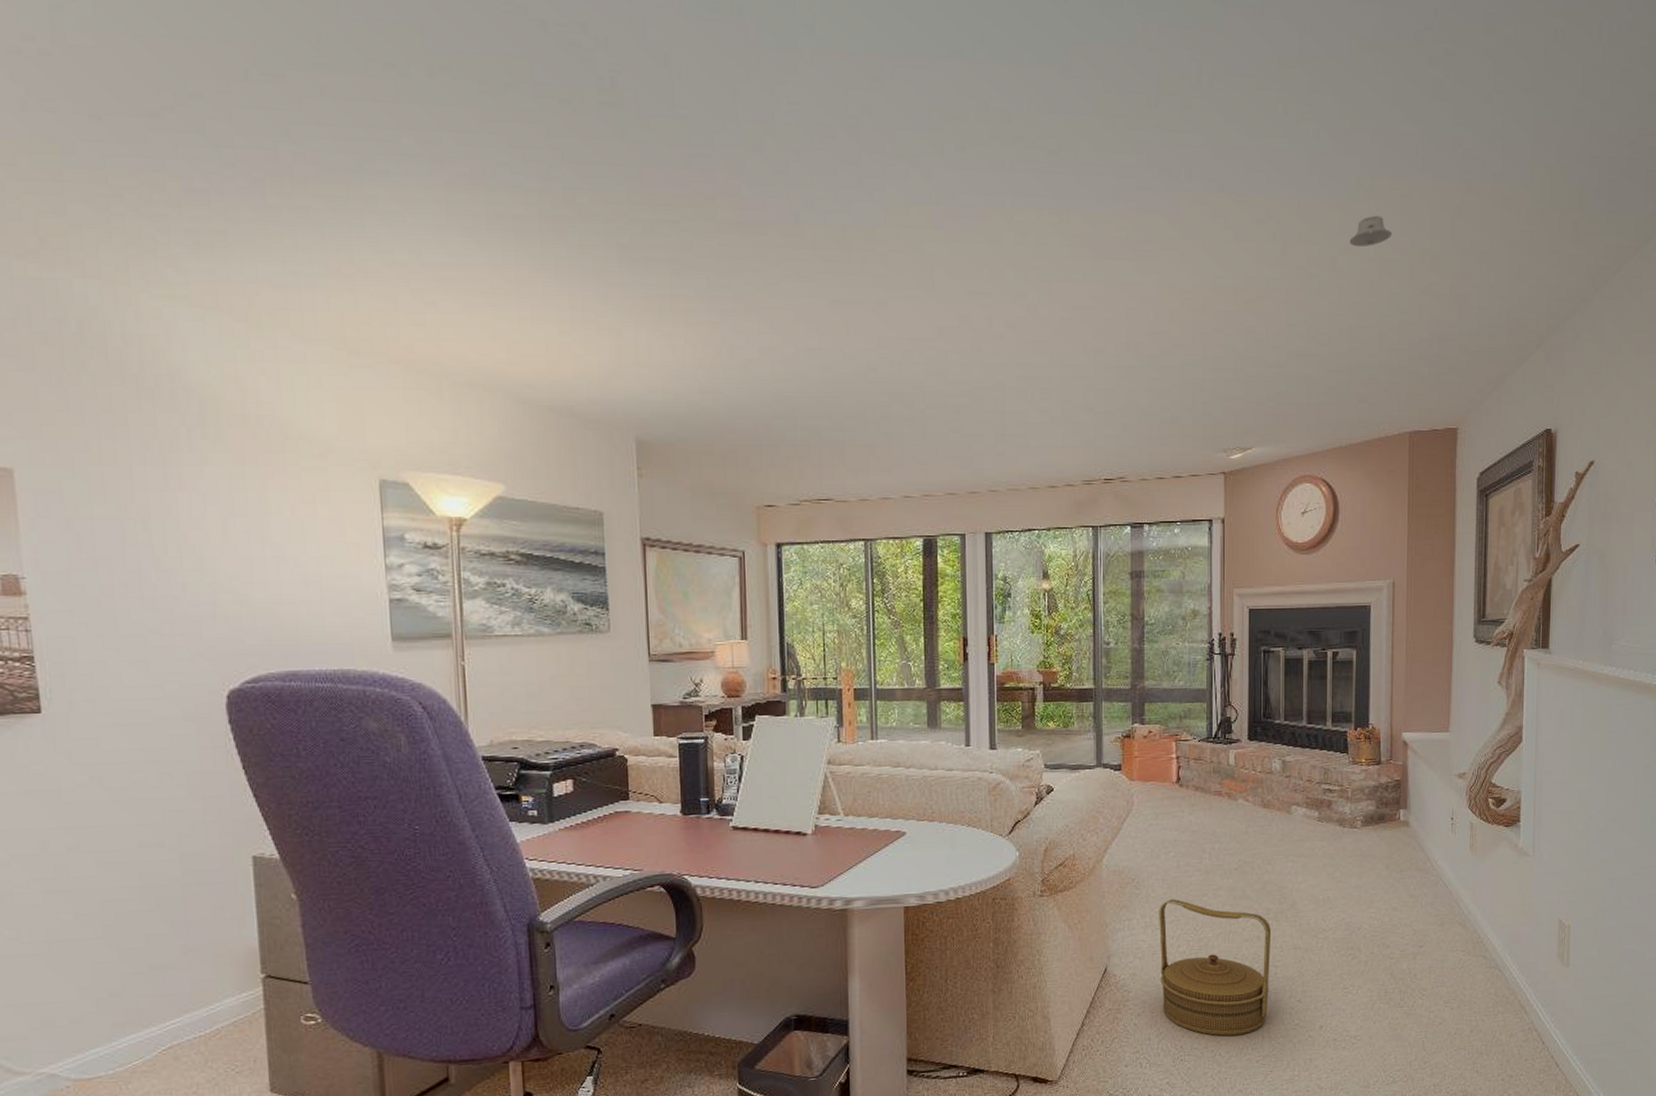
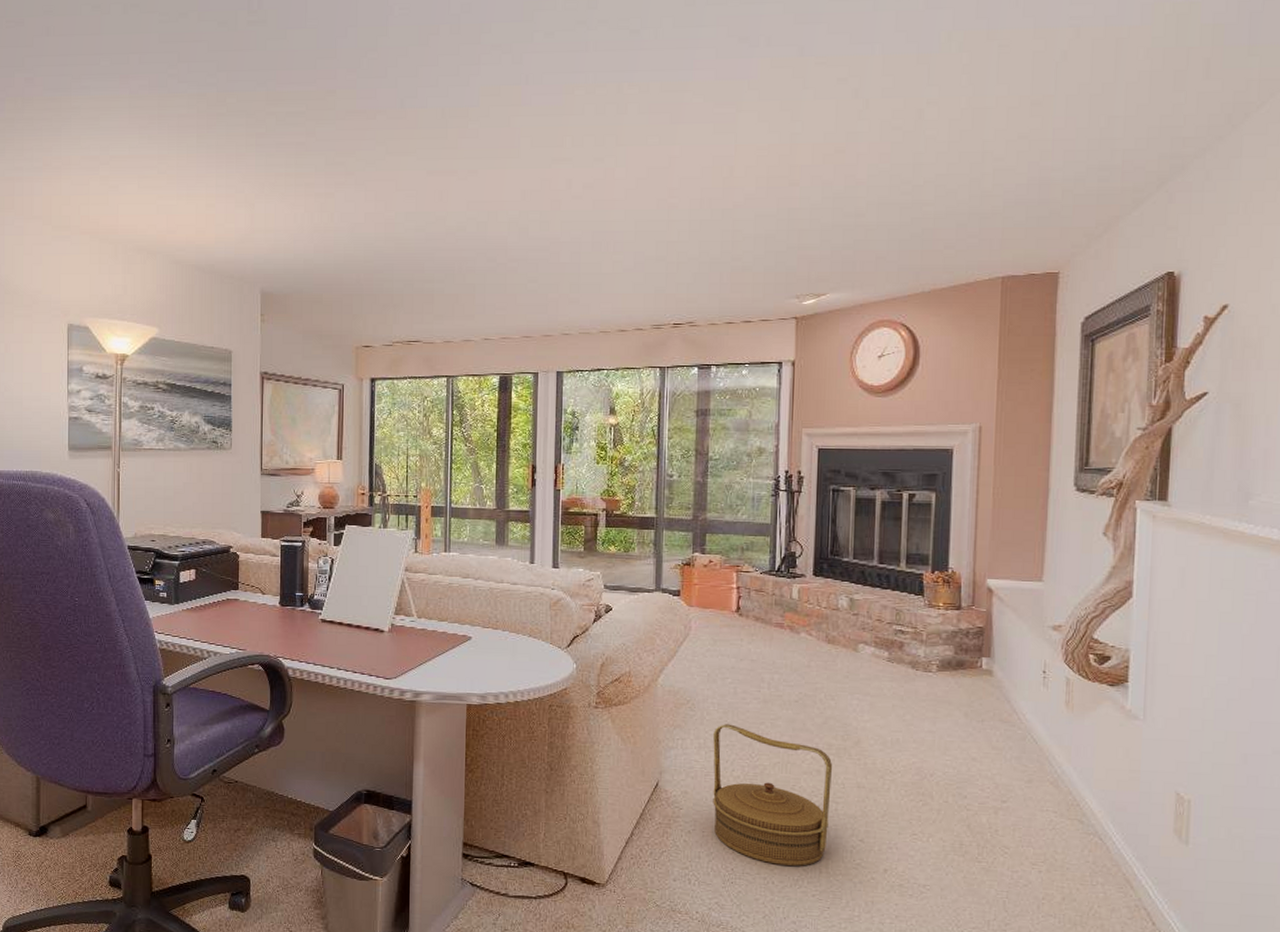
recessed light: present [1349,215,1392,247] -> none [938,66,986,98]

